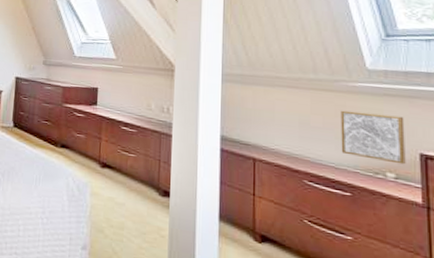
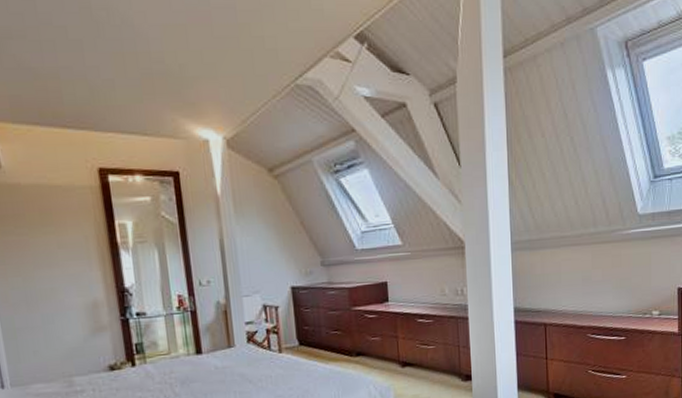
wall art: present [340,110,406,165] -> none [617,256,667,302]

